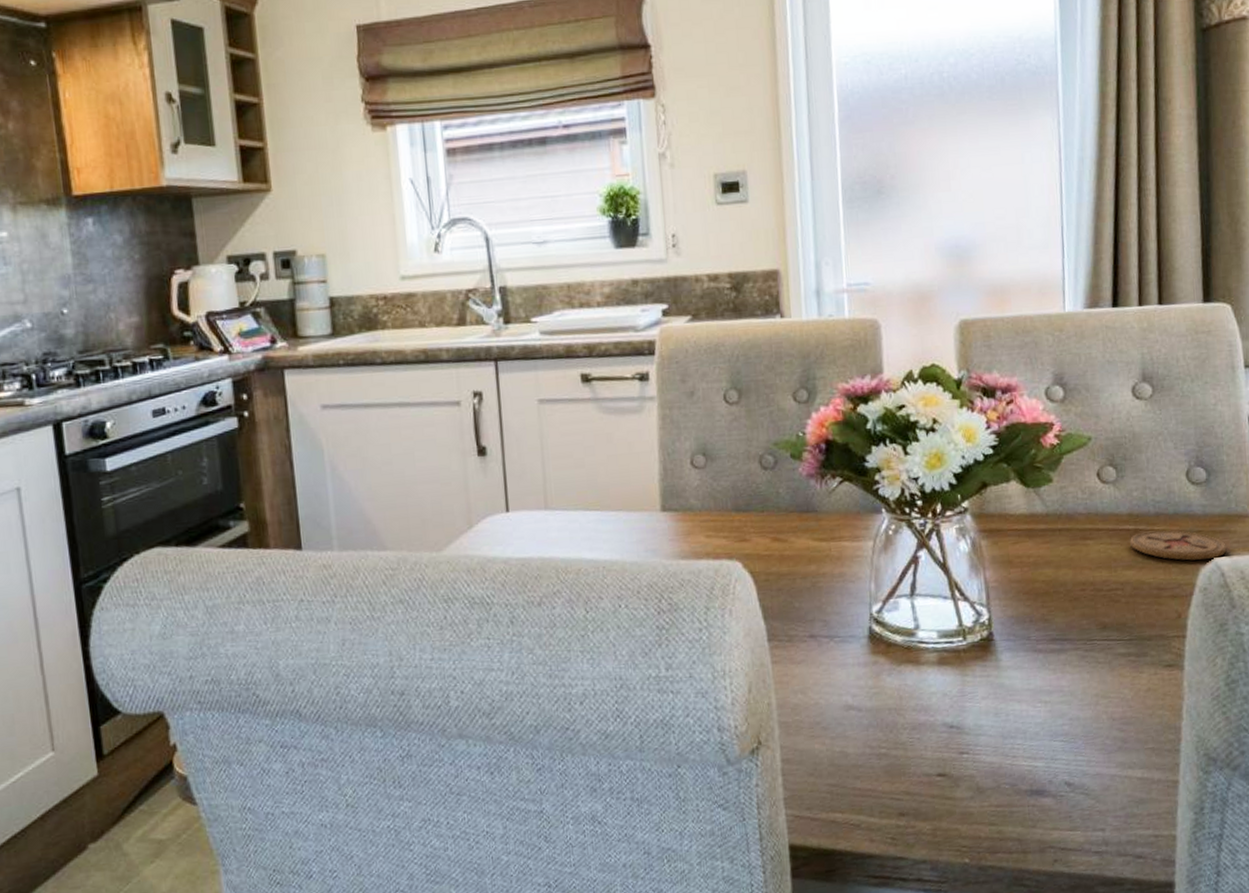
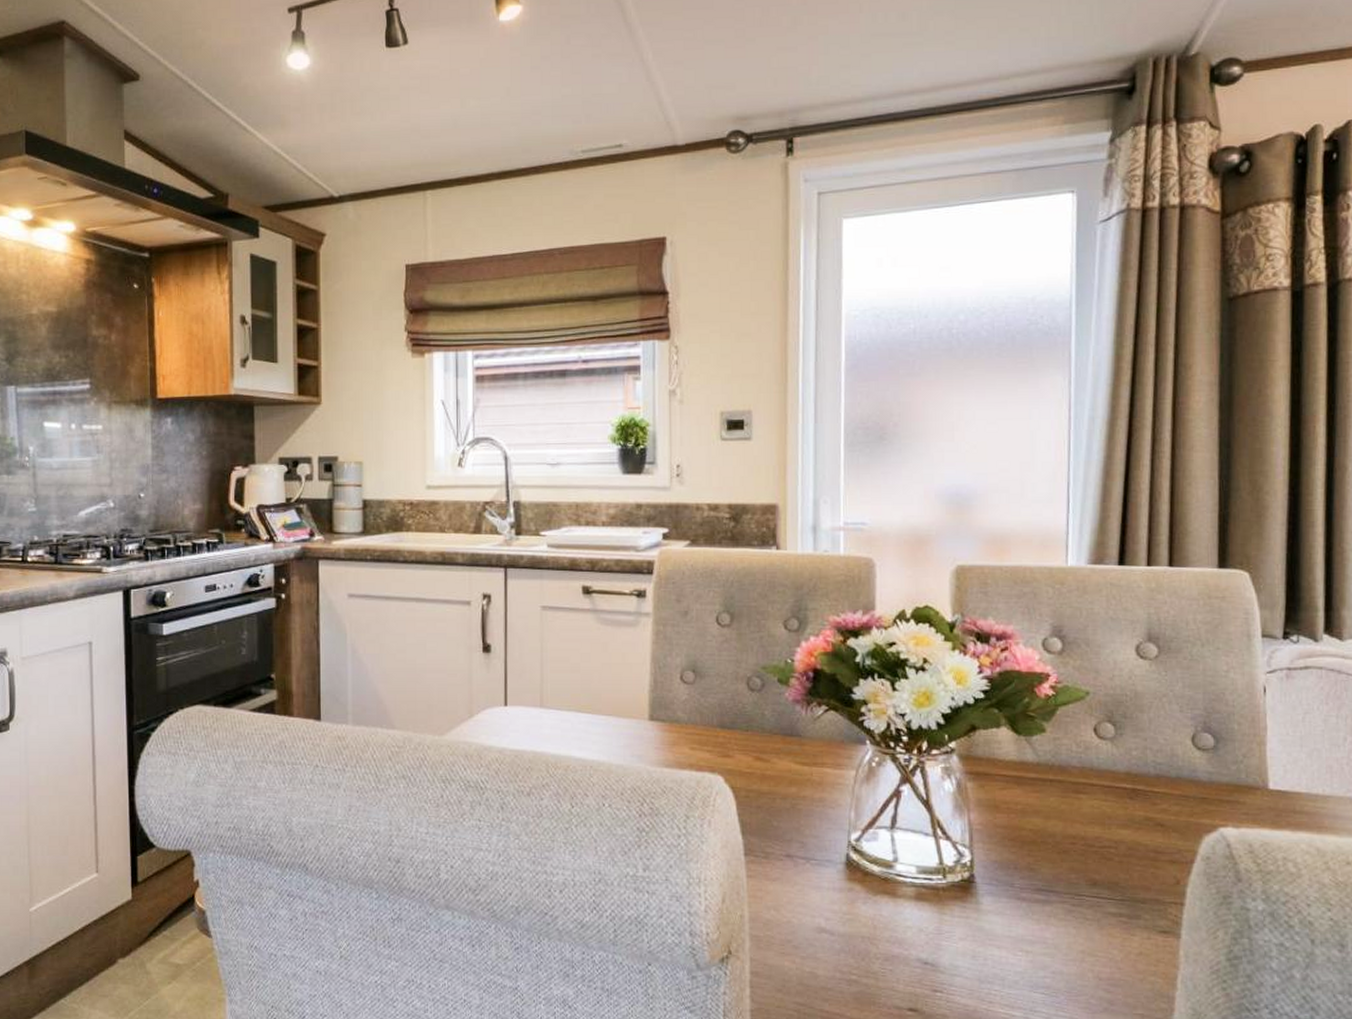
coaster: present [1130,530,1227,561] -> none [1127,792,1234,829]

